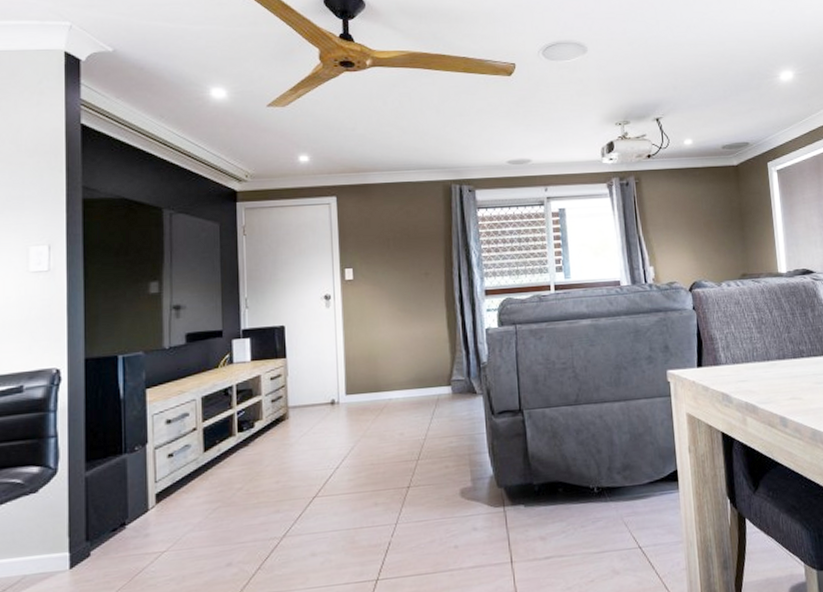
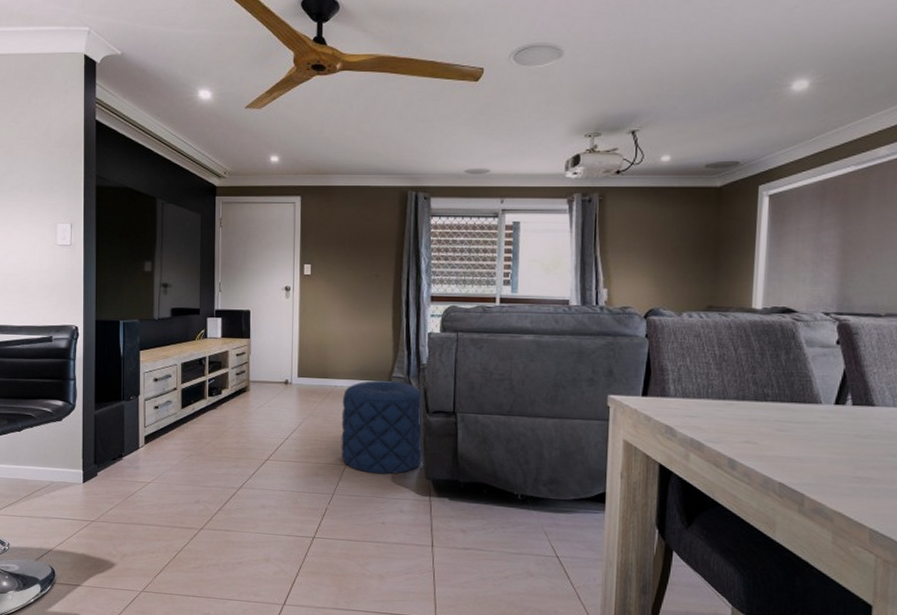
pouf: none [398,384,493,492] -> present [341,380,424,475]

